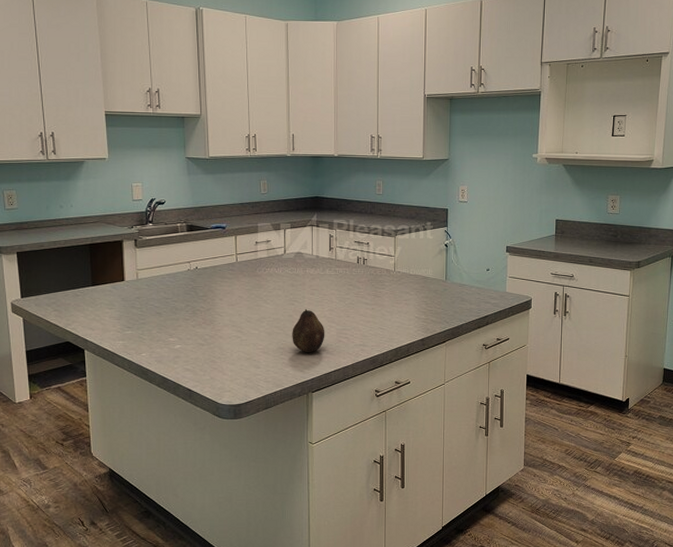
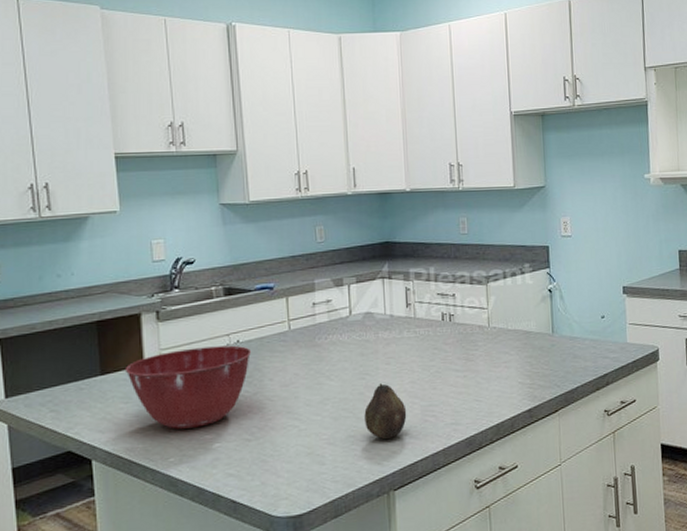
mixing bowl: none [110,270,207,332] -> present [125,345,252,429]

